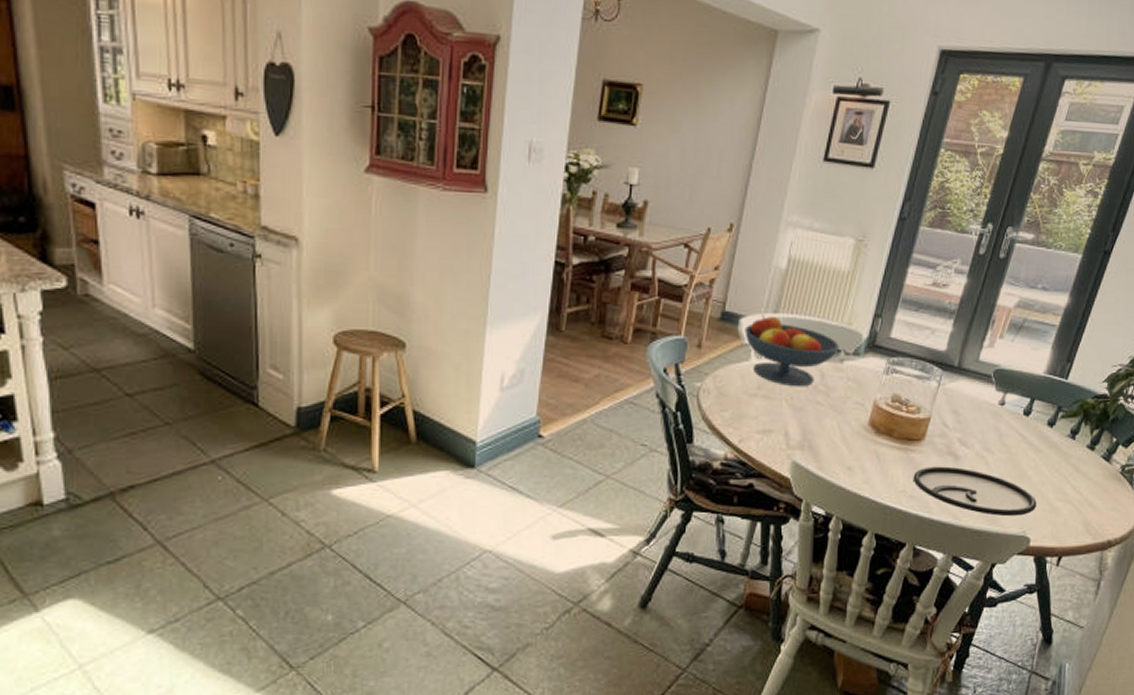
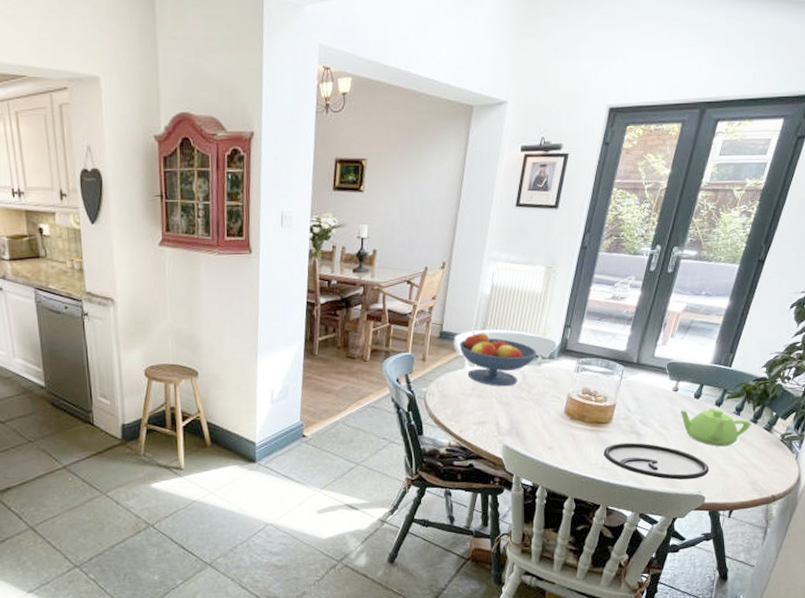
teapot: none [1007,429,1088,477] -> present [681,408,751,447]

